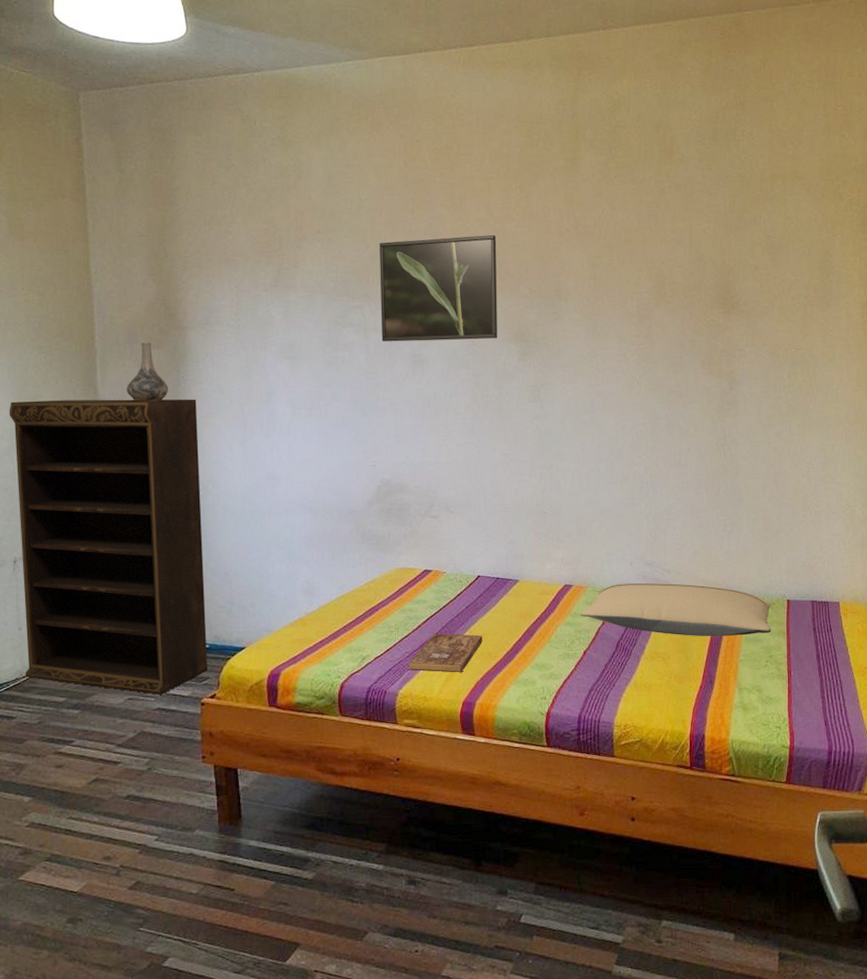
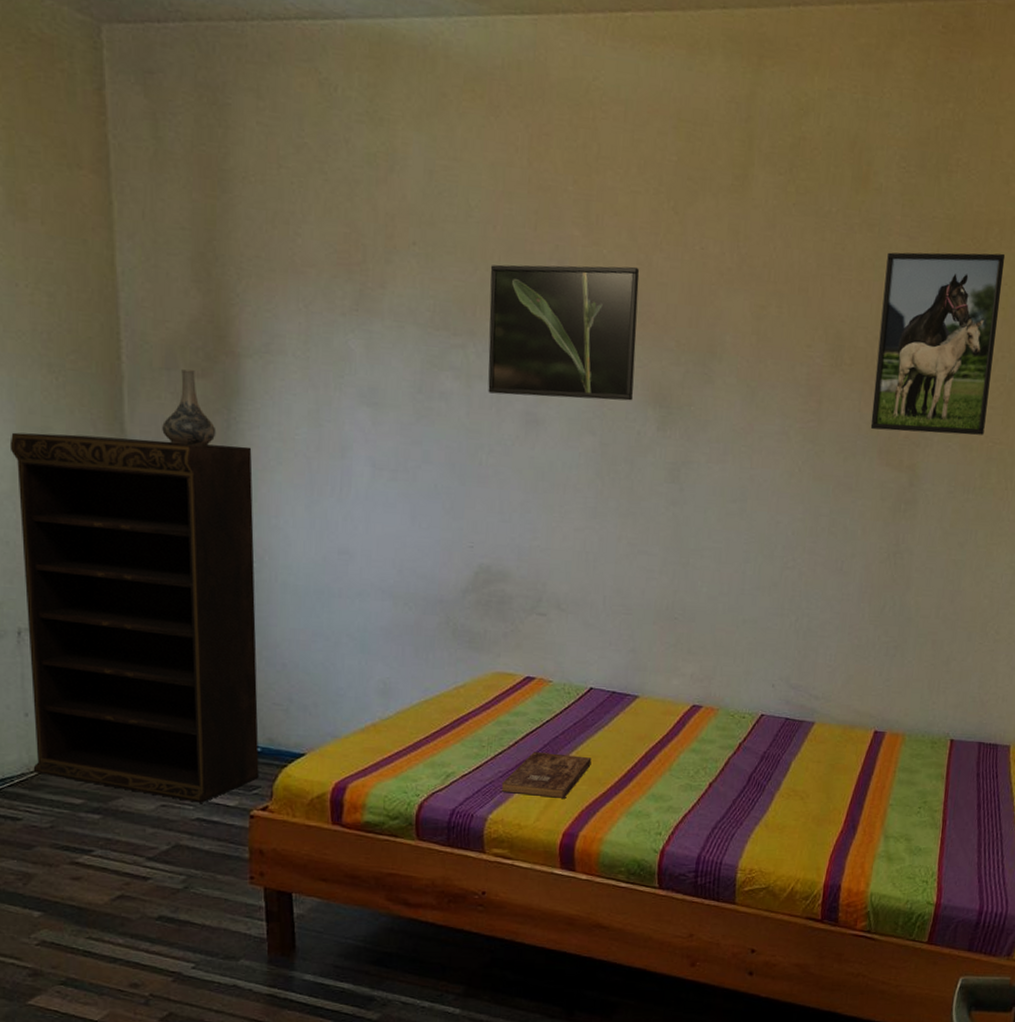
pillow: present [580,583,772,637] -> none [708,708,932,777]
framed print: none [693,199,789,347] -> present [870,252,1006,435]

